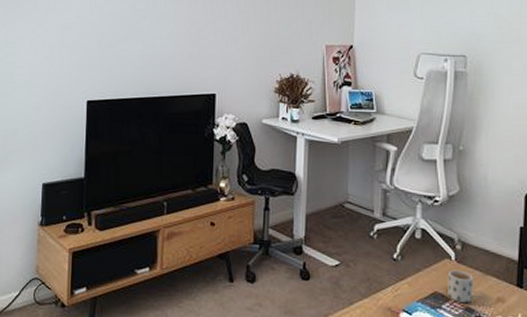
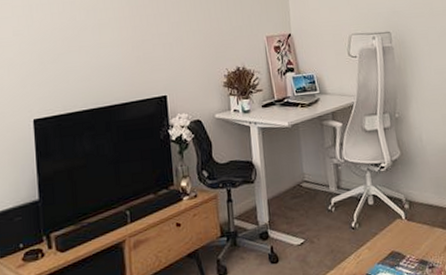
mug: present [447,270,474,304] -> none [401,227,425,257]

